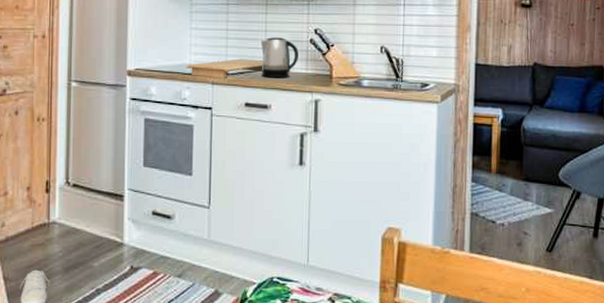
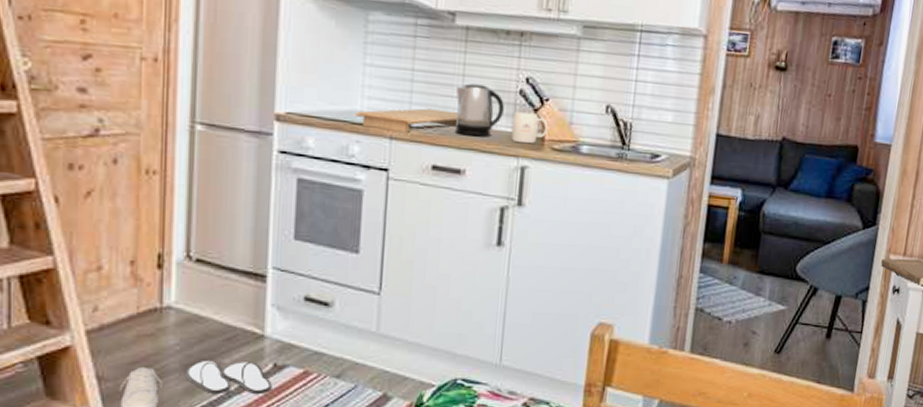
slippers: none [67,265,130,292] -> present [186,361,272,395]
mug: none [305,57,335,82] -> present [511,112,549,144]

